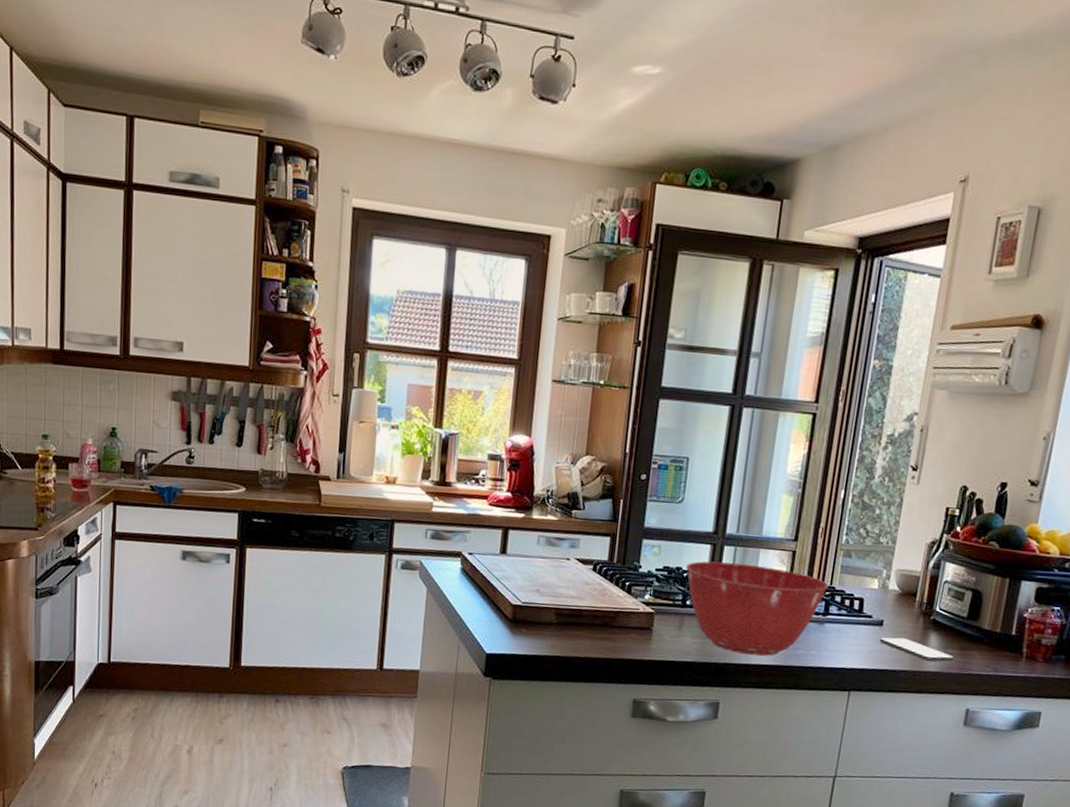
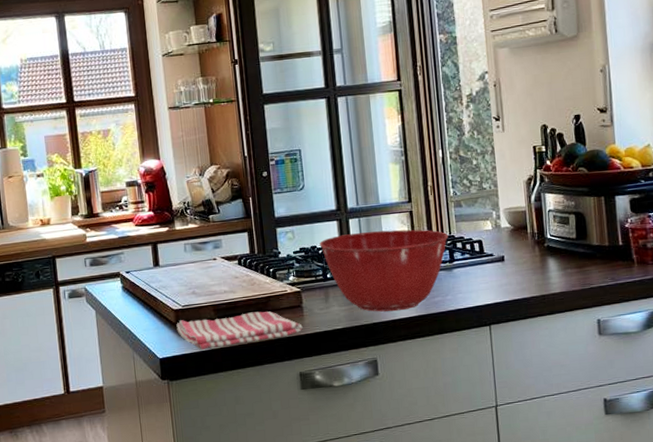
dish towel: none [511,617,648,658] -> present [176,311,303,350]
smartphone: present [879,637,955,662] -> none [505,267,576,285]

